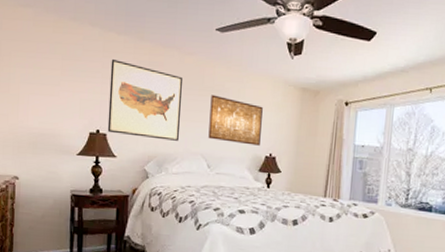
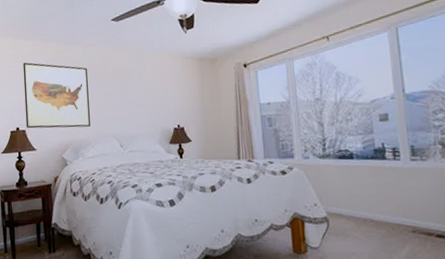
wall art: present [208,94,263,146] -> none [115,78,167,120]

